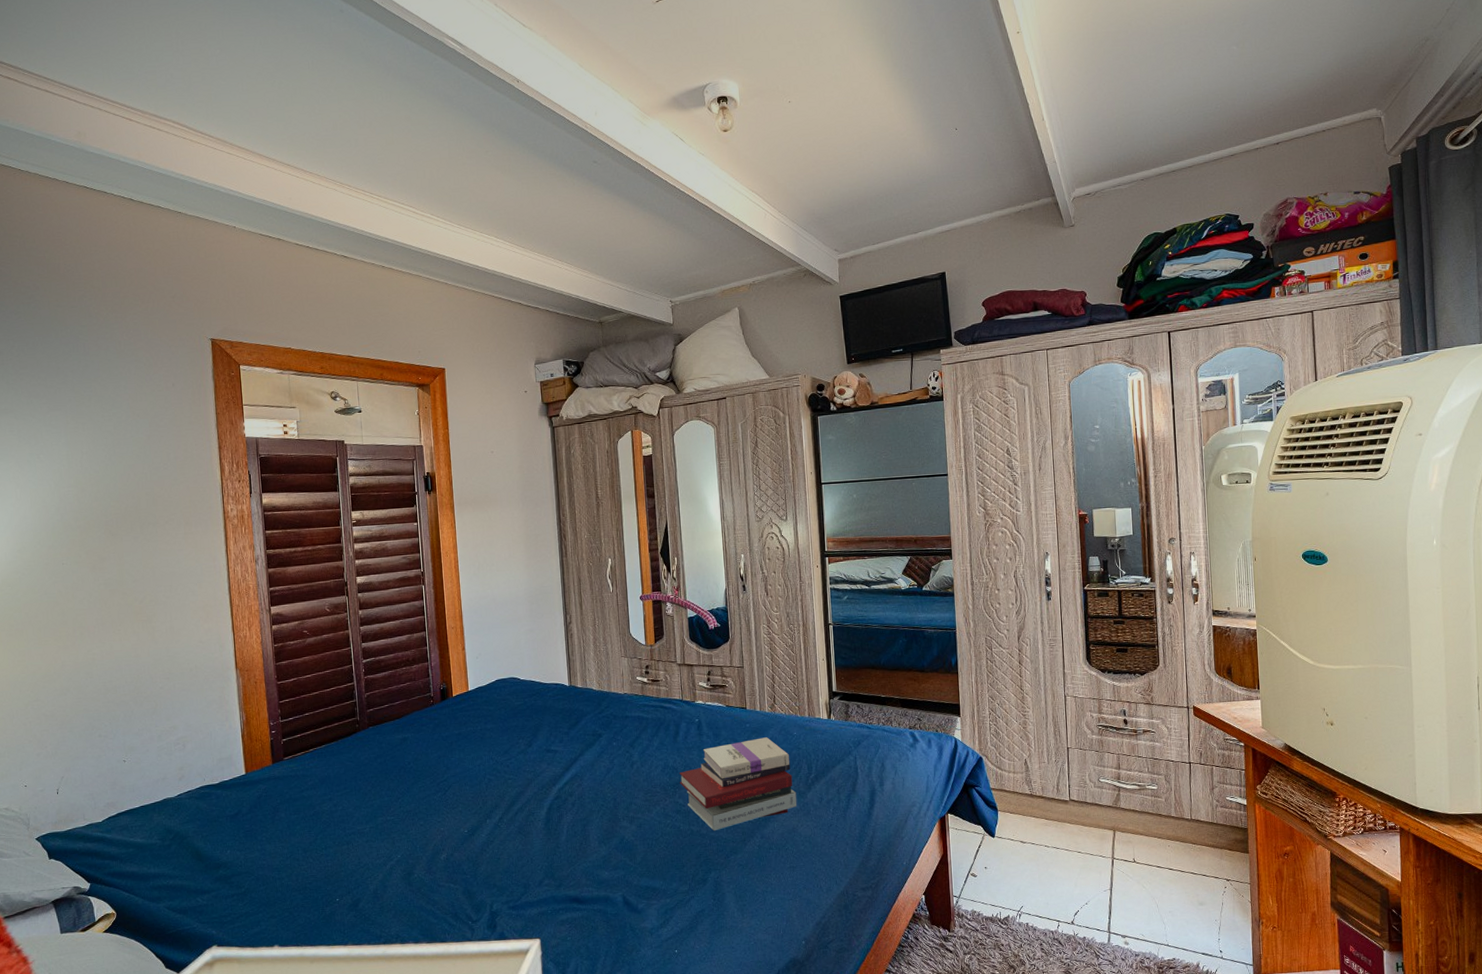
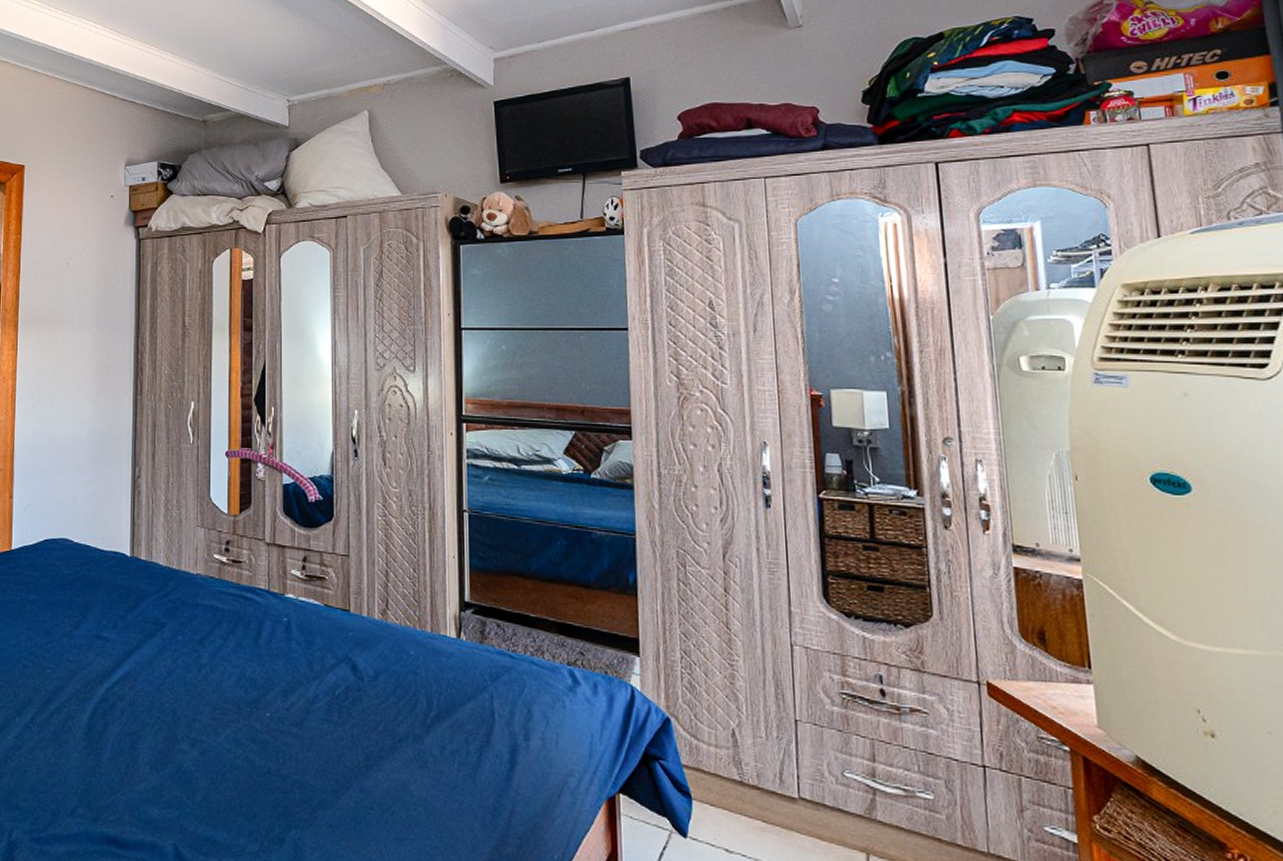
books: present [679,737,797,831] -> none [258,653,411,773]

